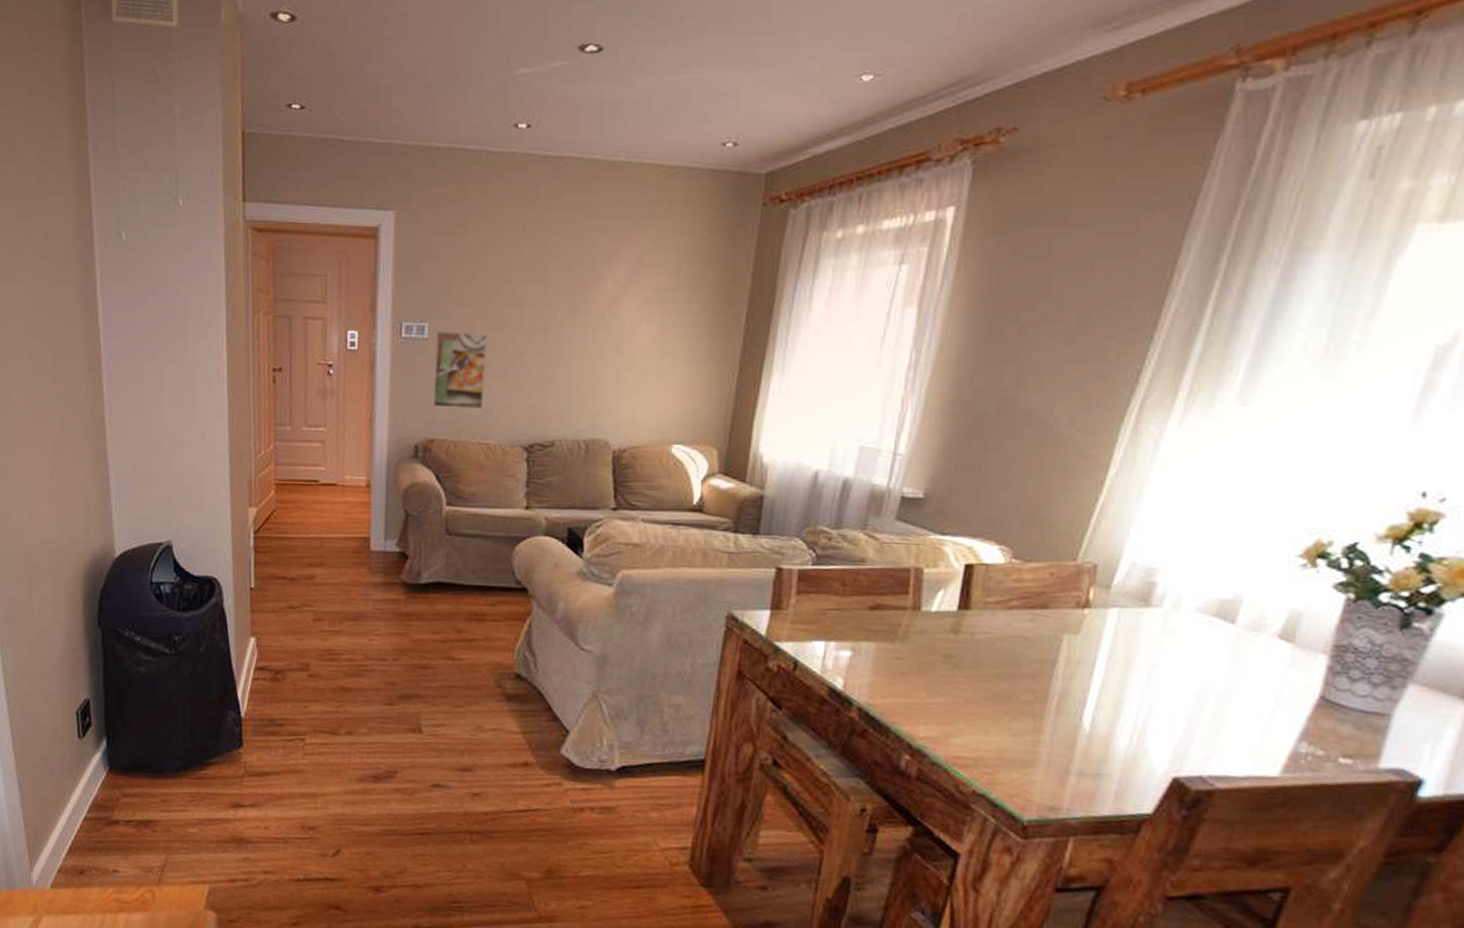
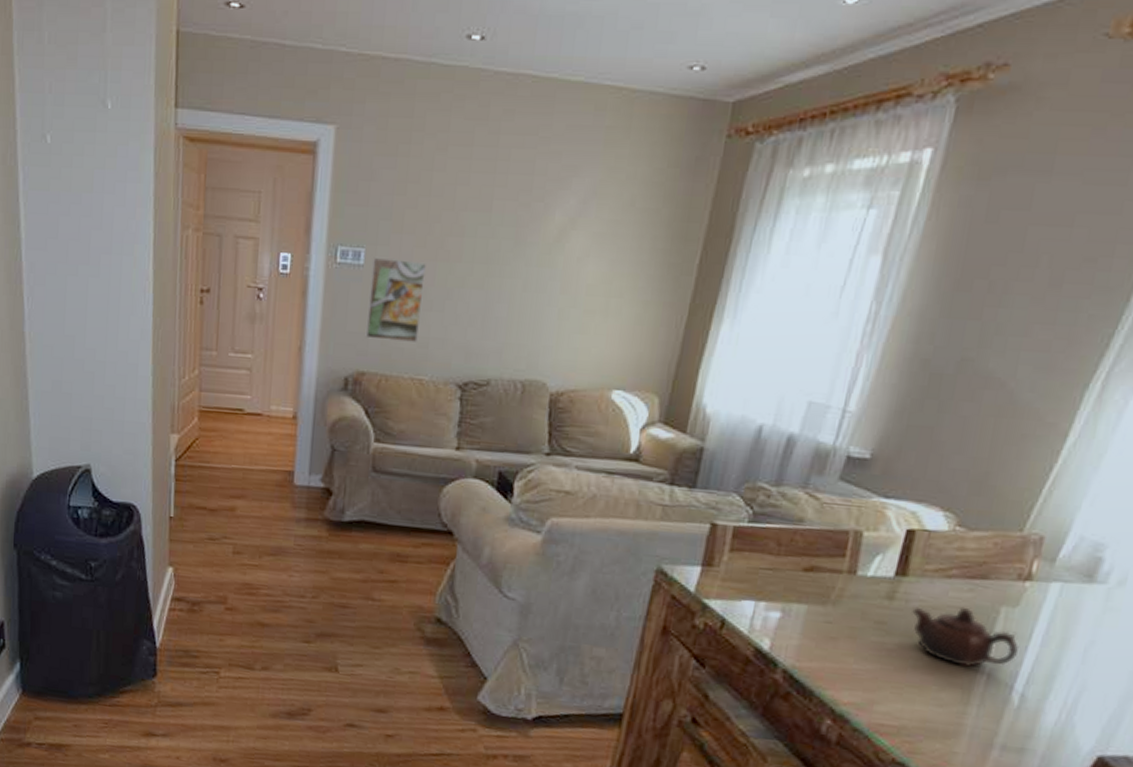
teapot: none [978,636,1086,695] -> present [912,606,1020,667]

